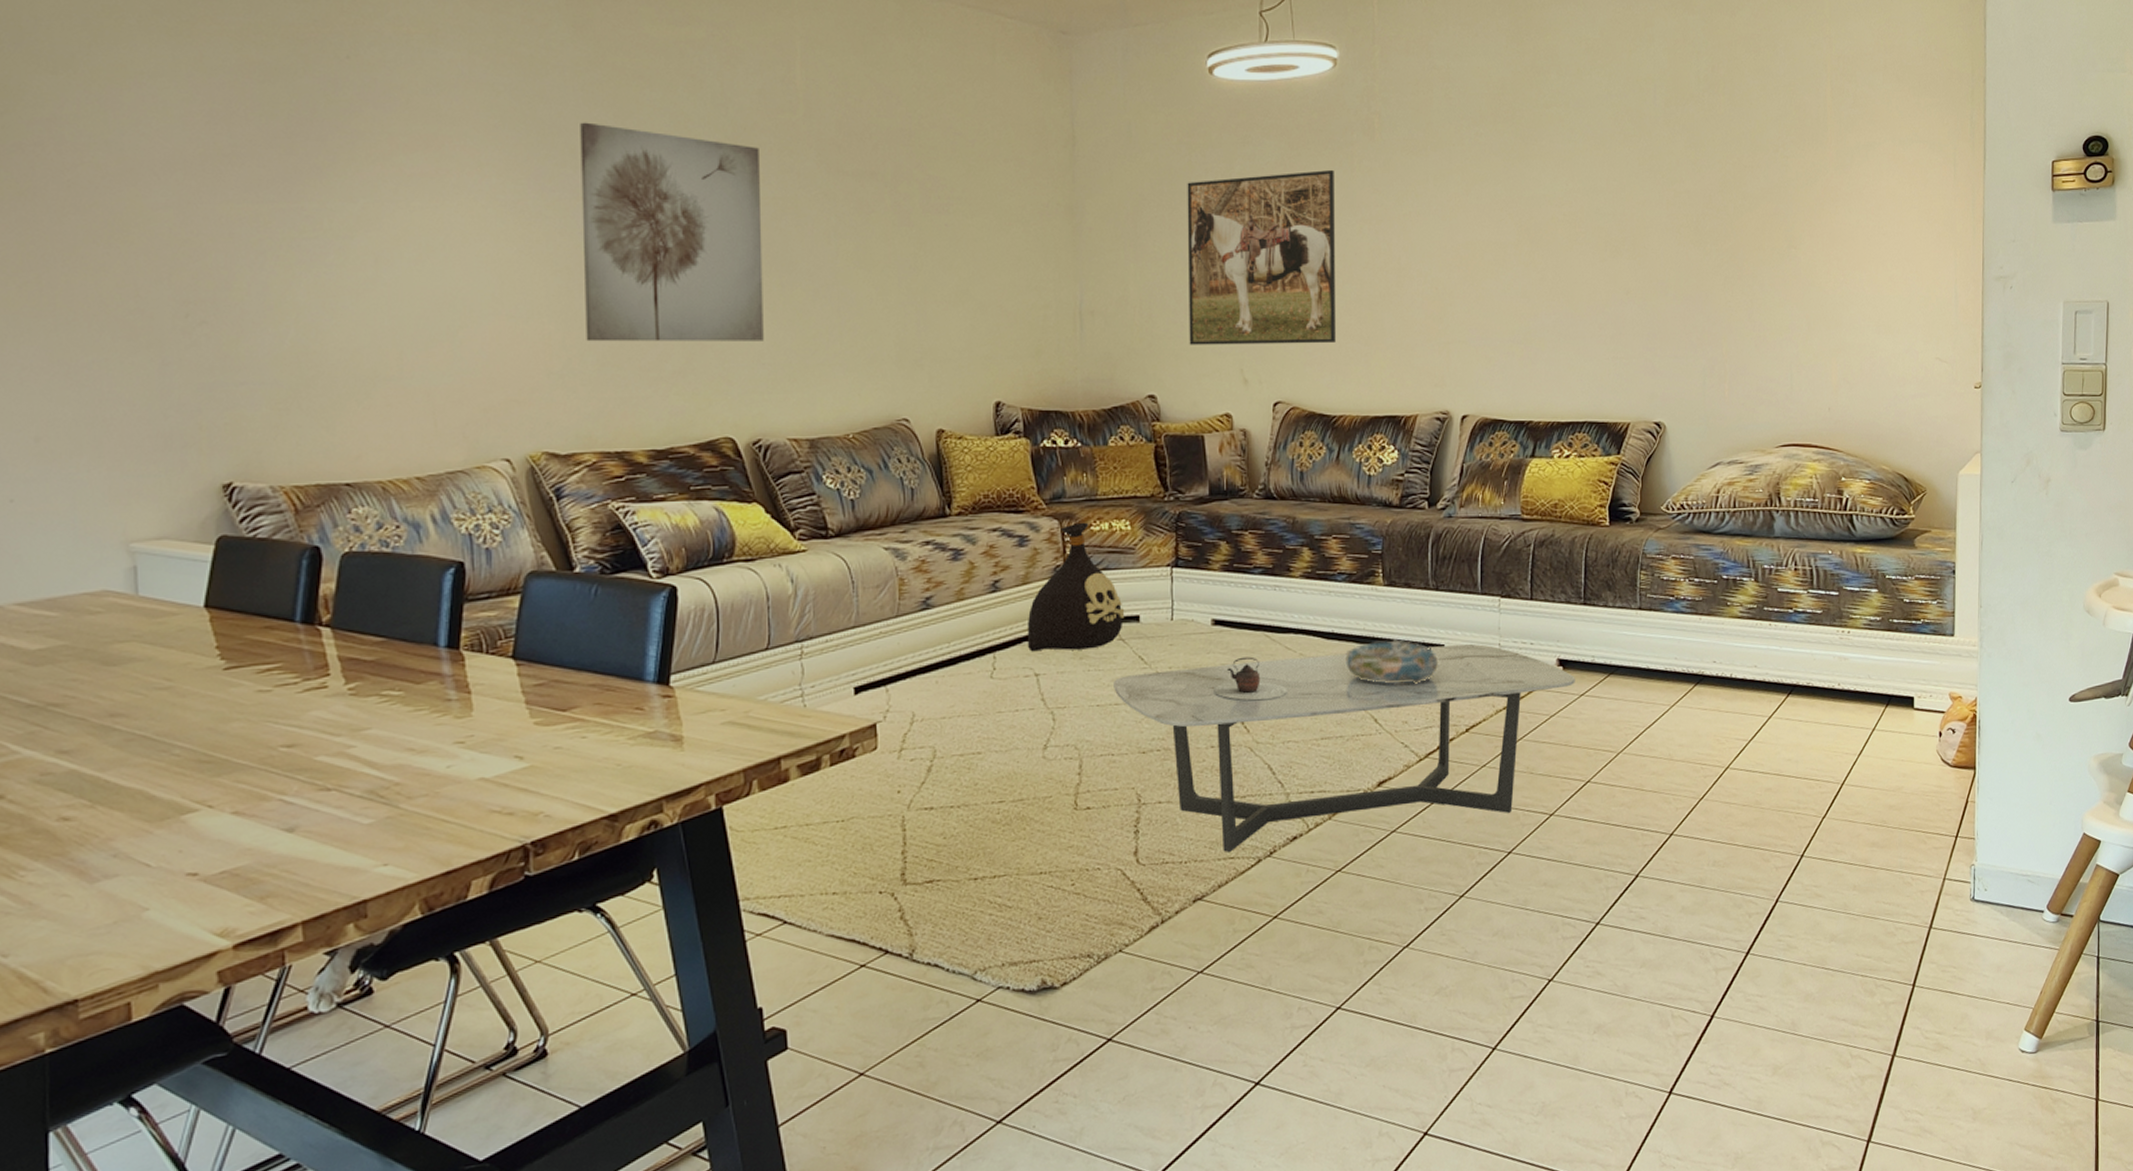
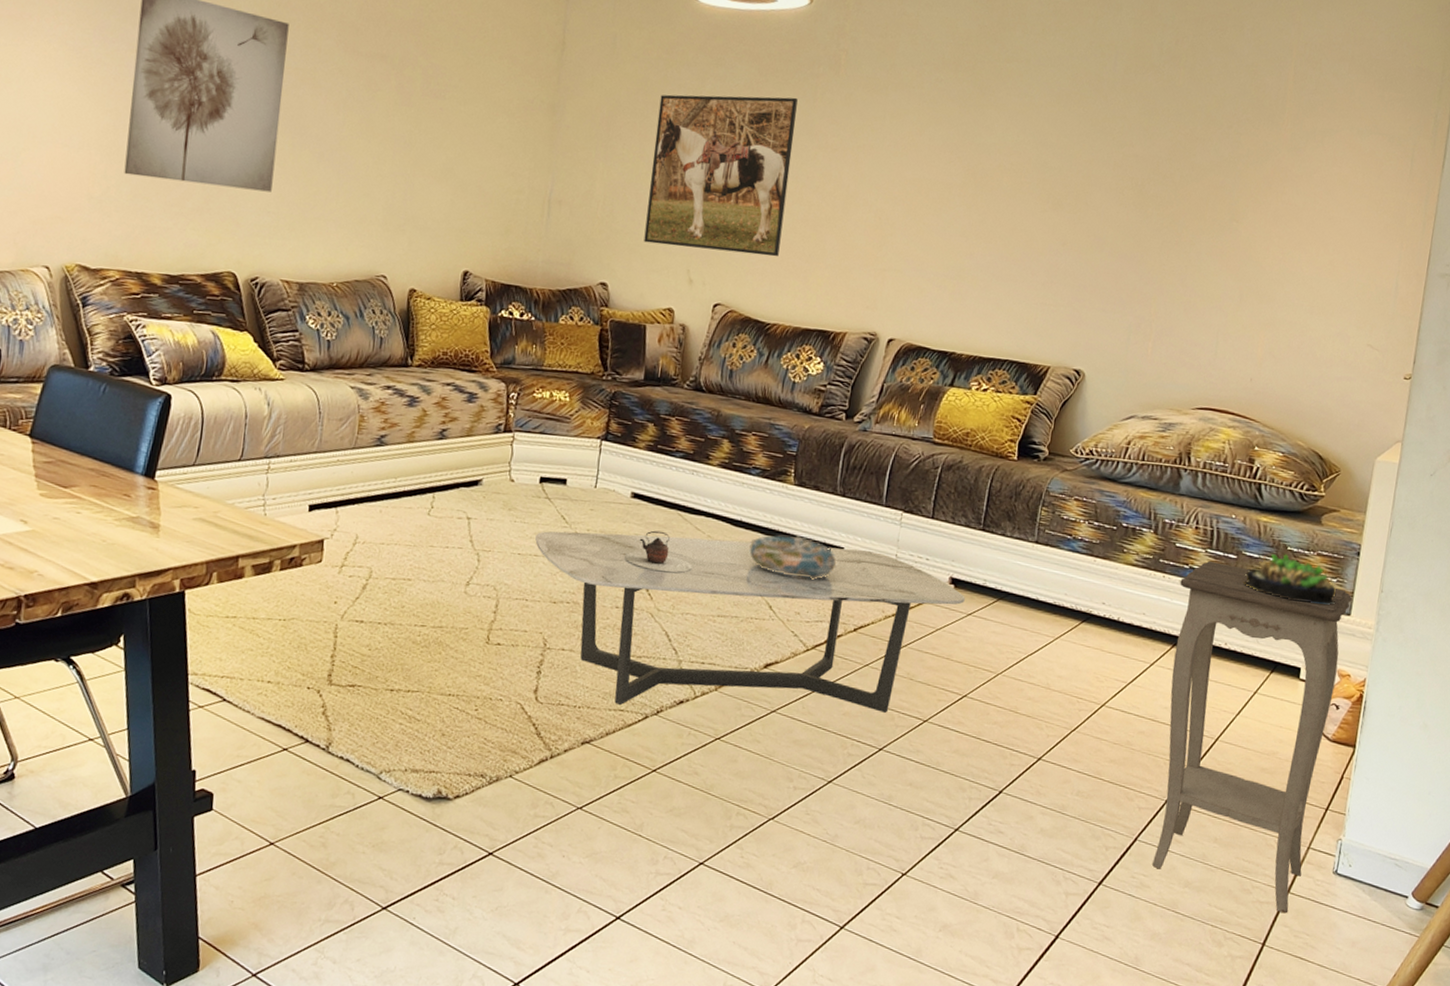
bag: present [1027,522,1125,652] -> none [464,388,554,503]
accent table: none [1787,601,1954,950] -> present [1152,560,1353,914]
succulent plant: none [1847,583,1939,630] -> present [1243,554,1336,605]

